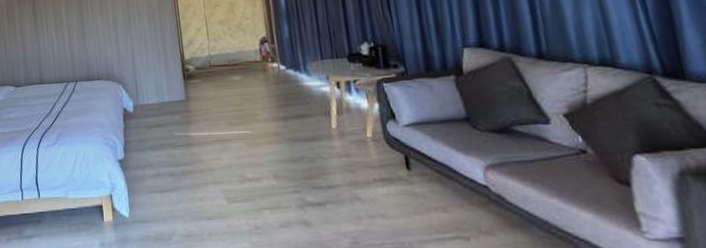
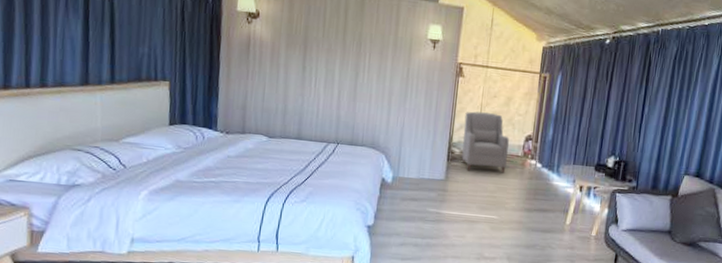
chair: none [191,22,247,87] -> present [462,111,509,173]

